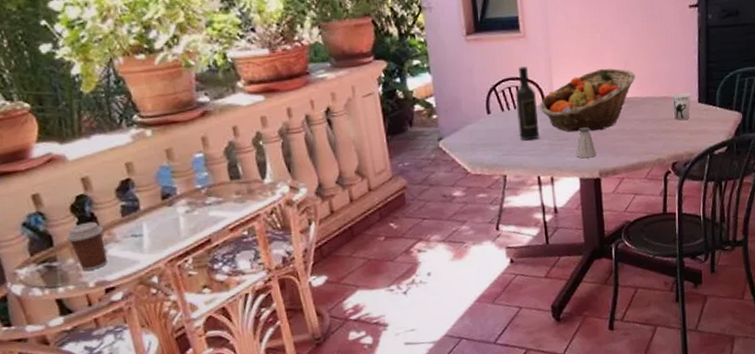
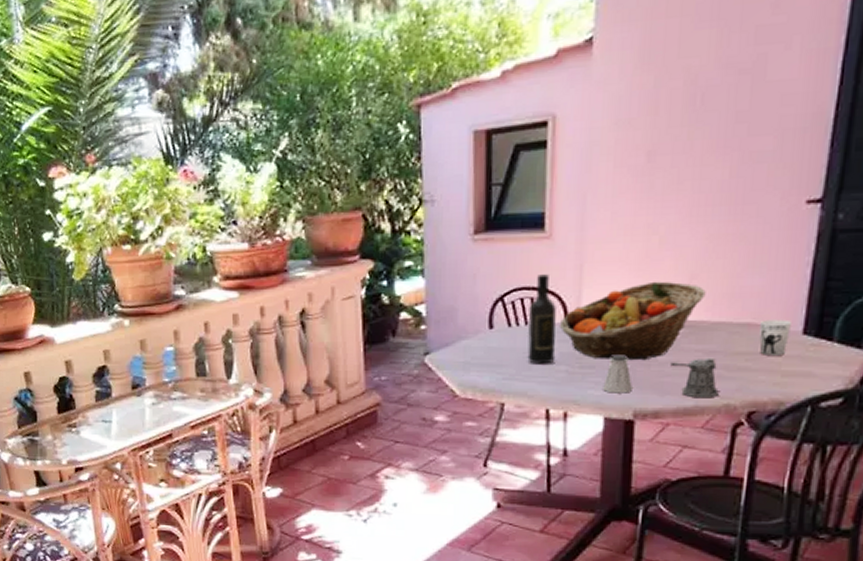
coffee cup: present [65,221,108,271] -> none [47,403,80,448]
pepper shaker: none [619,124,653,156] -> present [670,357,719,399]

